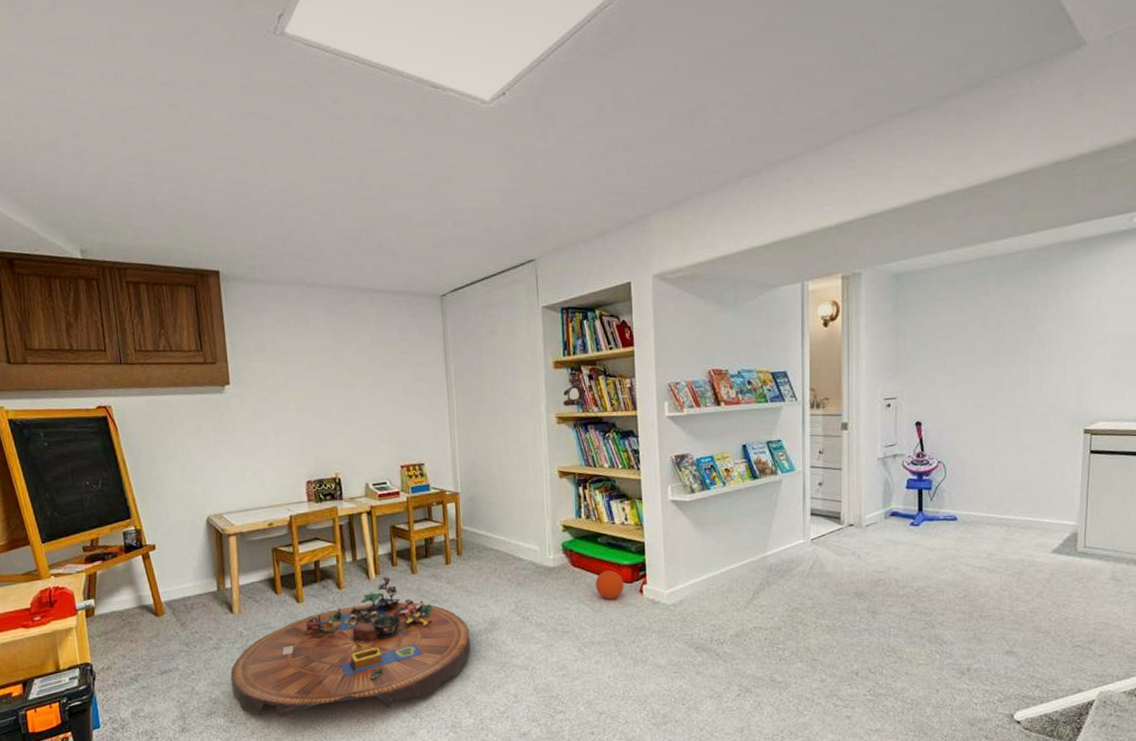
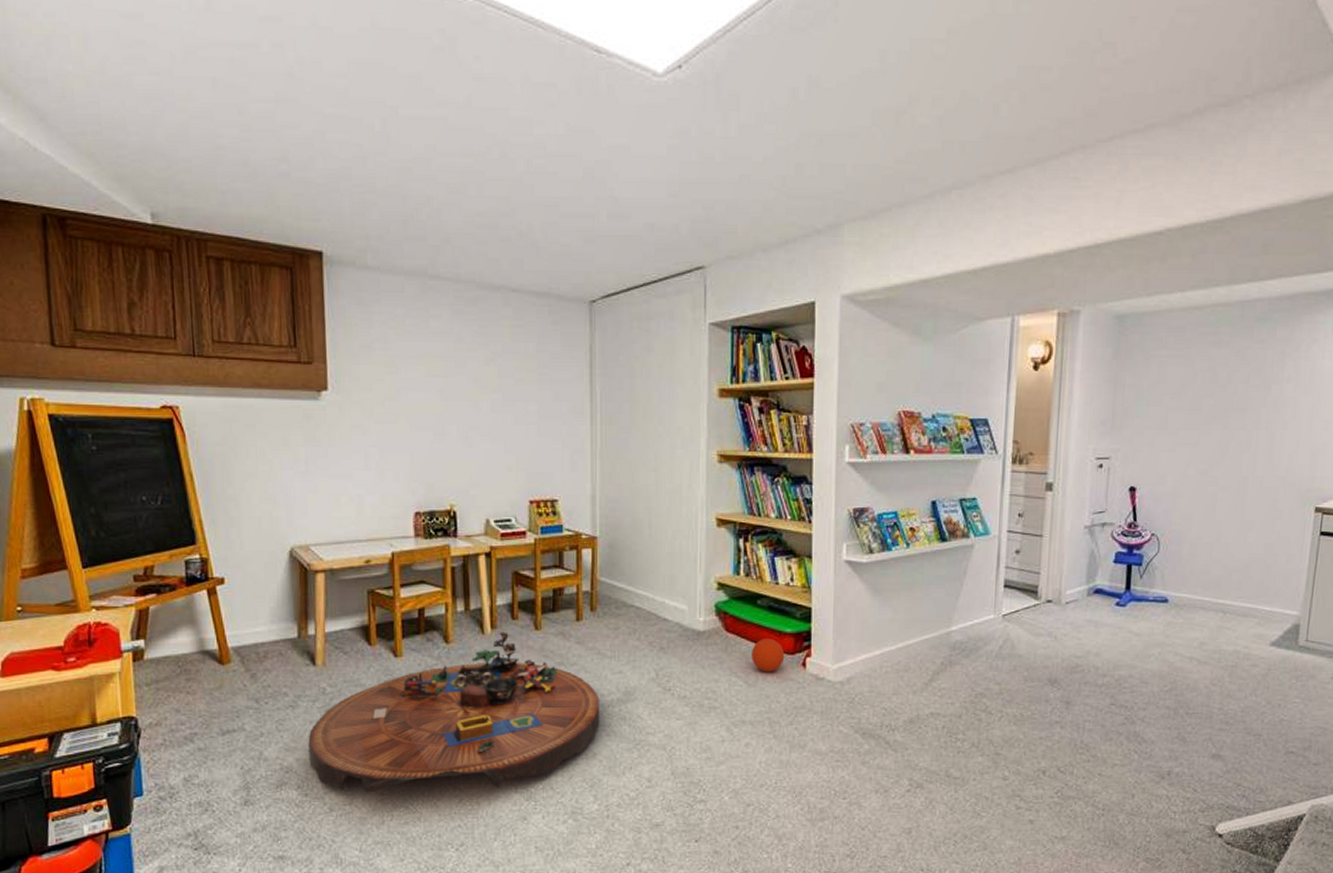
stuffed animal: present [563,371,588,406] -> none [726,402,757,443]

